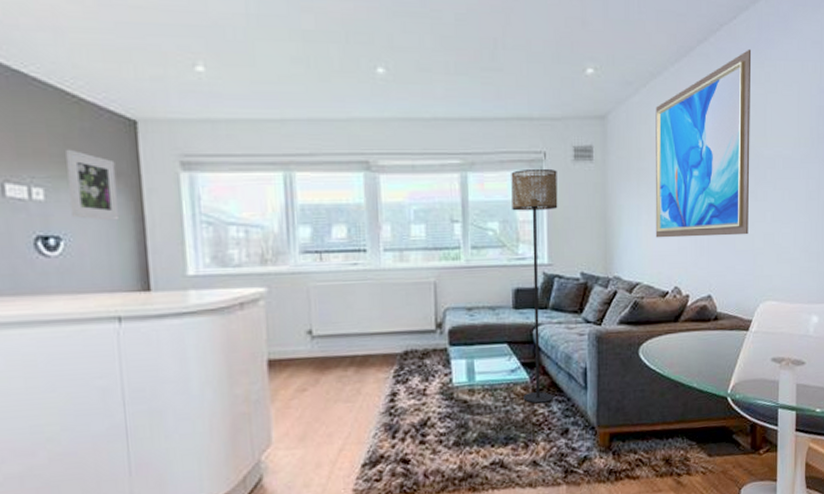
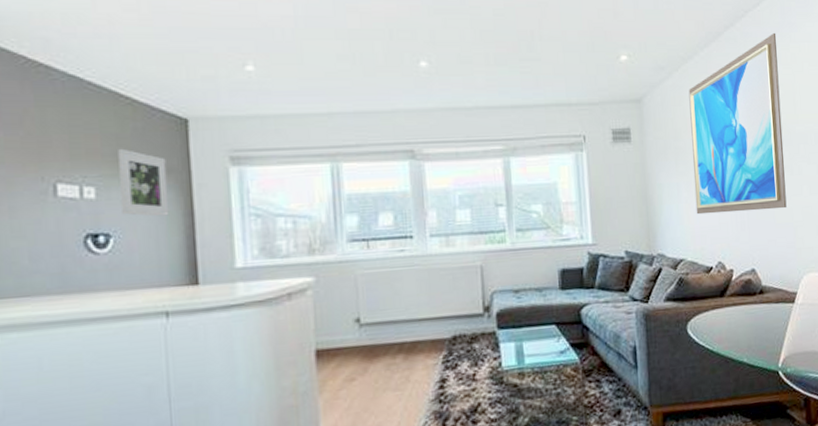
floor lamp: present [511,168,558,404] -> none [552,151,604,385]

